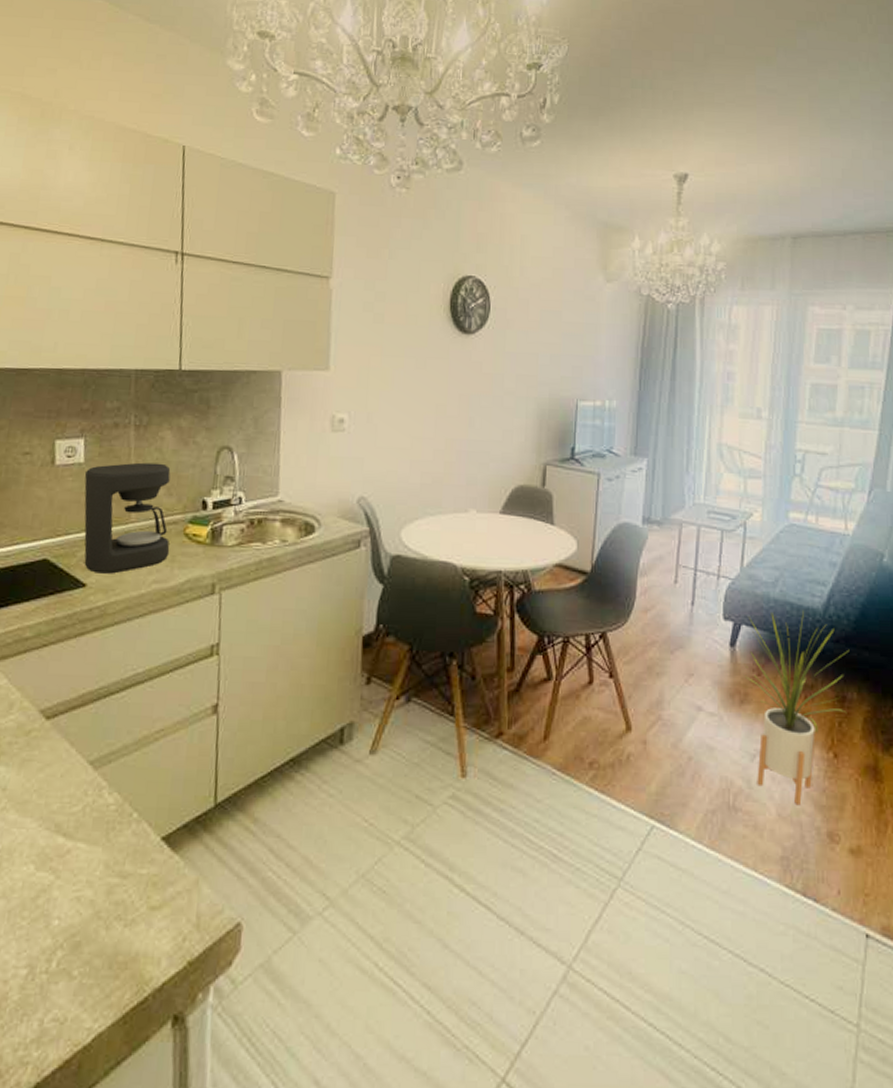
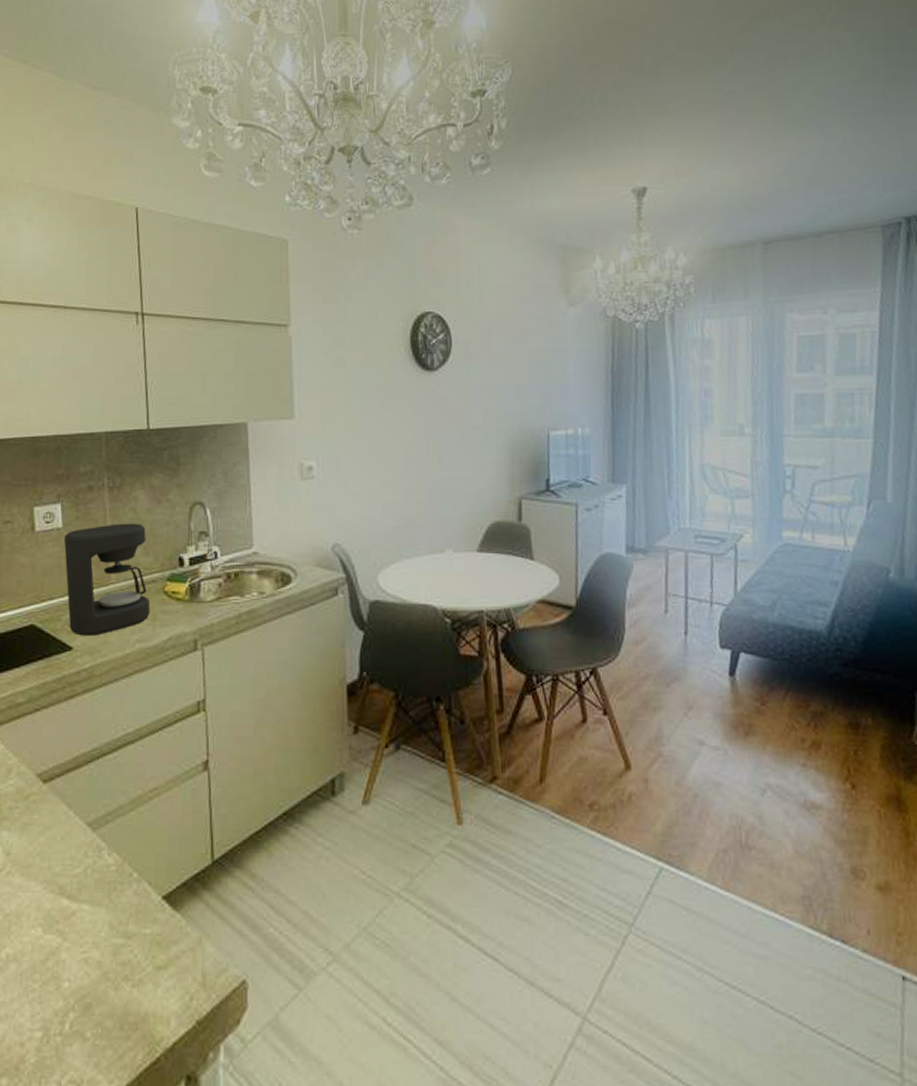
house plant: present [744,610,850,806] -> none [746,633,862,841]

